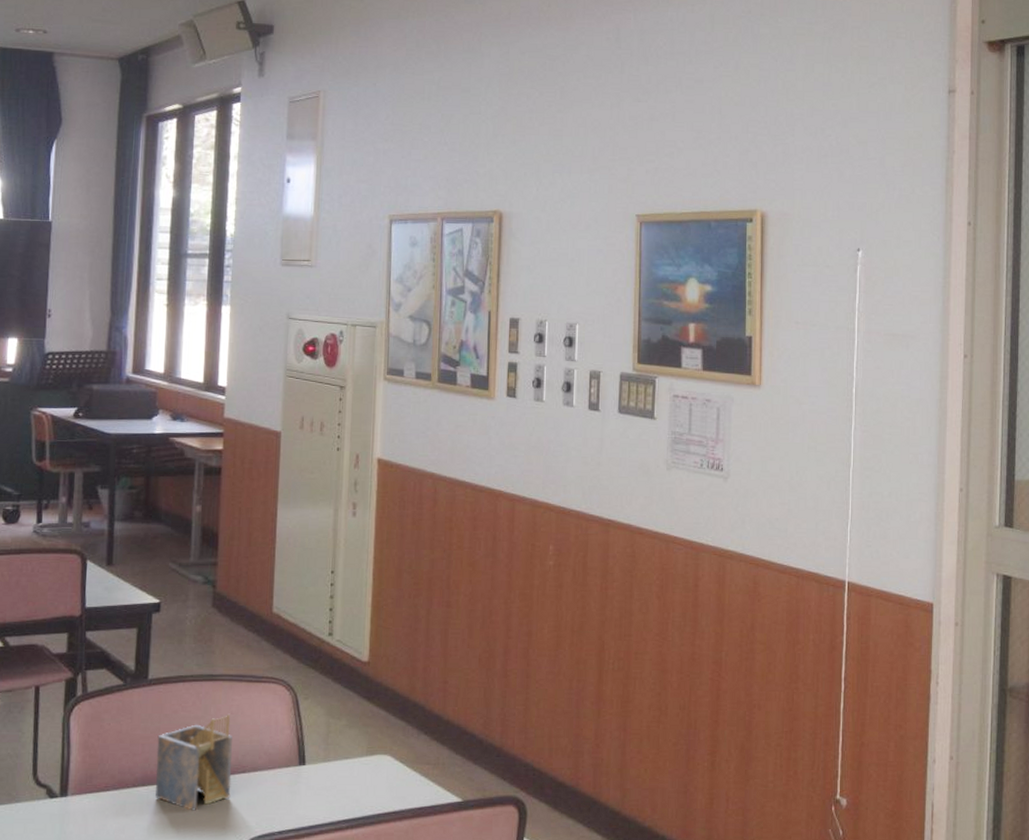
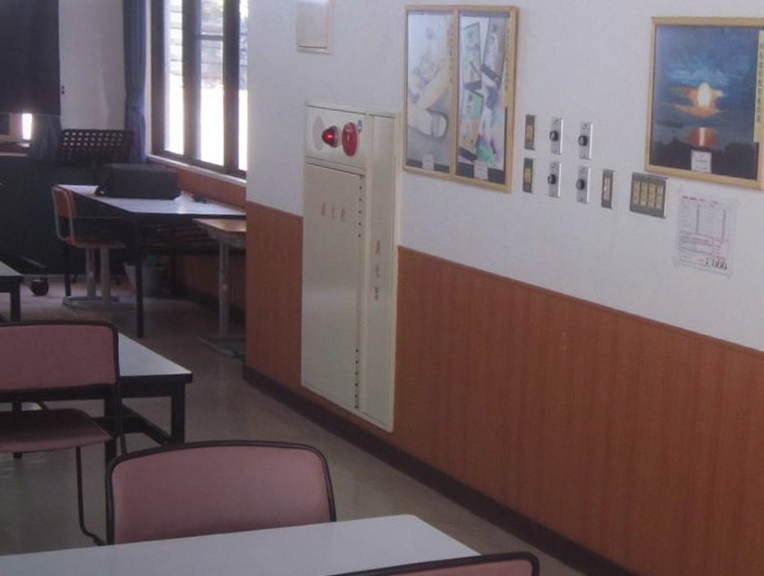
napkin holder: present [155,715,232,811] -> none [196,476,268,559]

